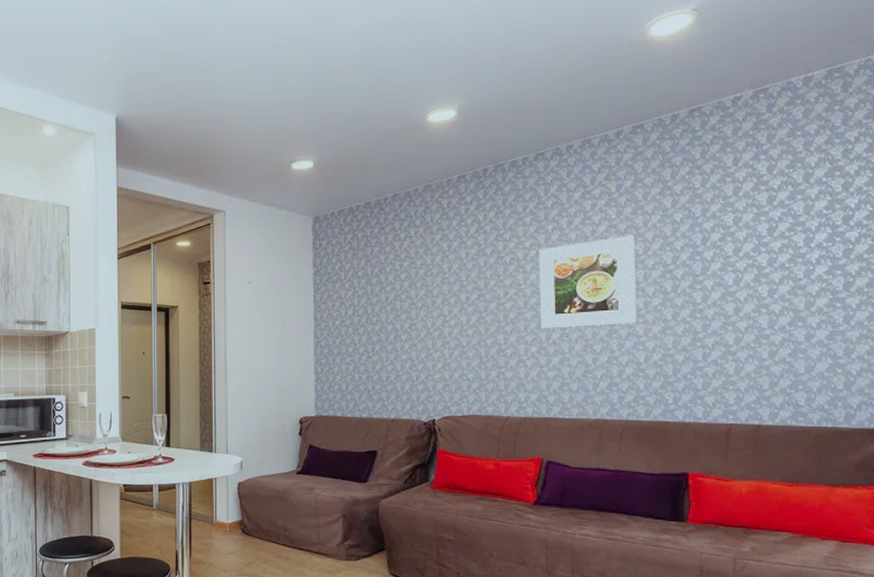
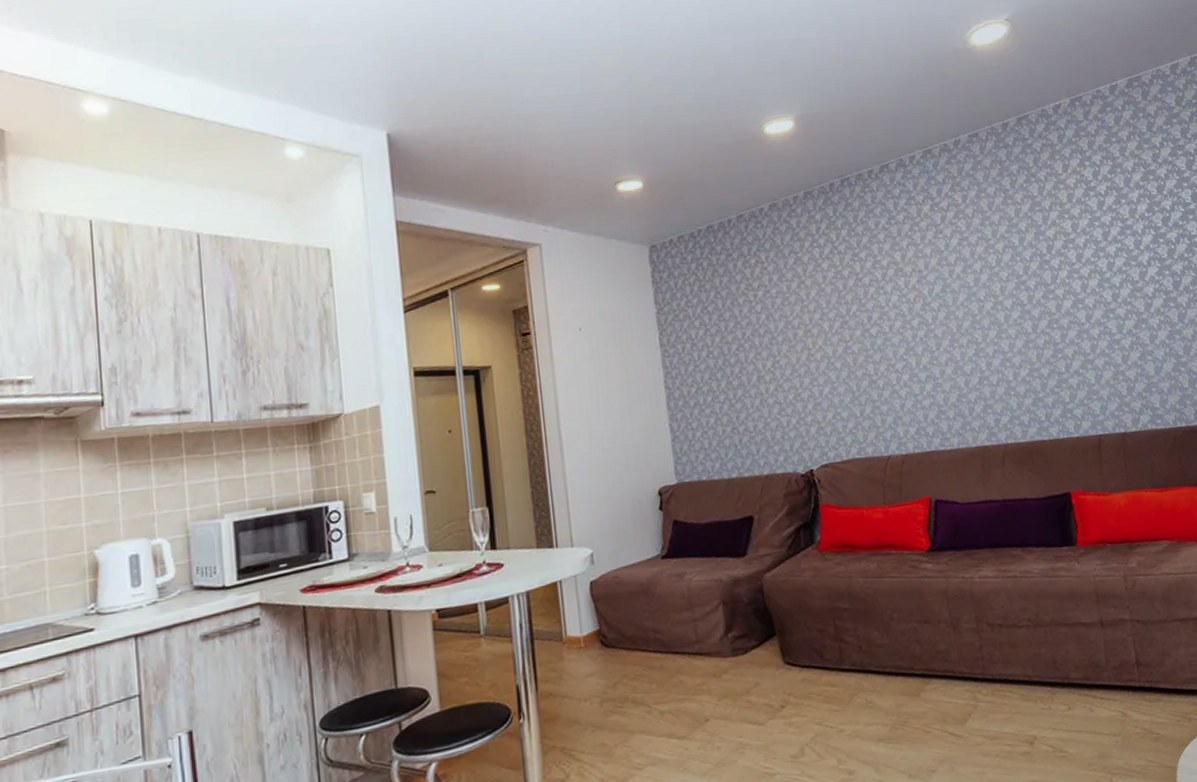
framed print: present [539,235,636,329] -> none [897,247,1000,354]

